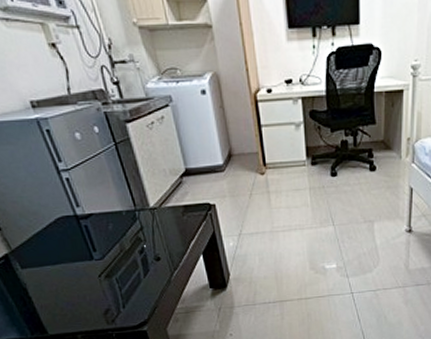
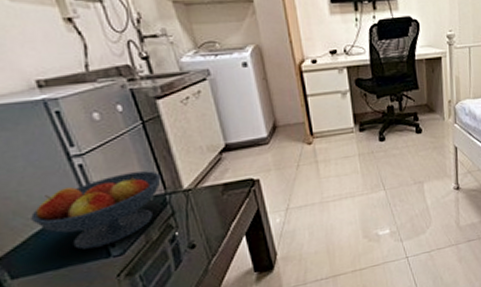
fruit bowl: none [32,188,132,251] -> present [31,170,161,250]

